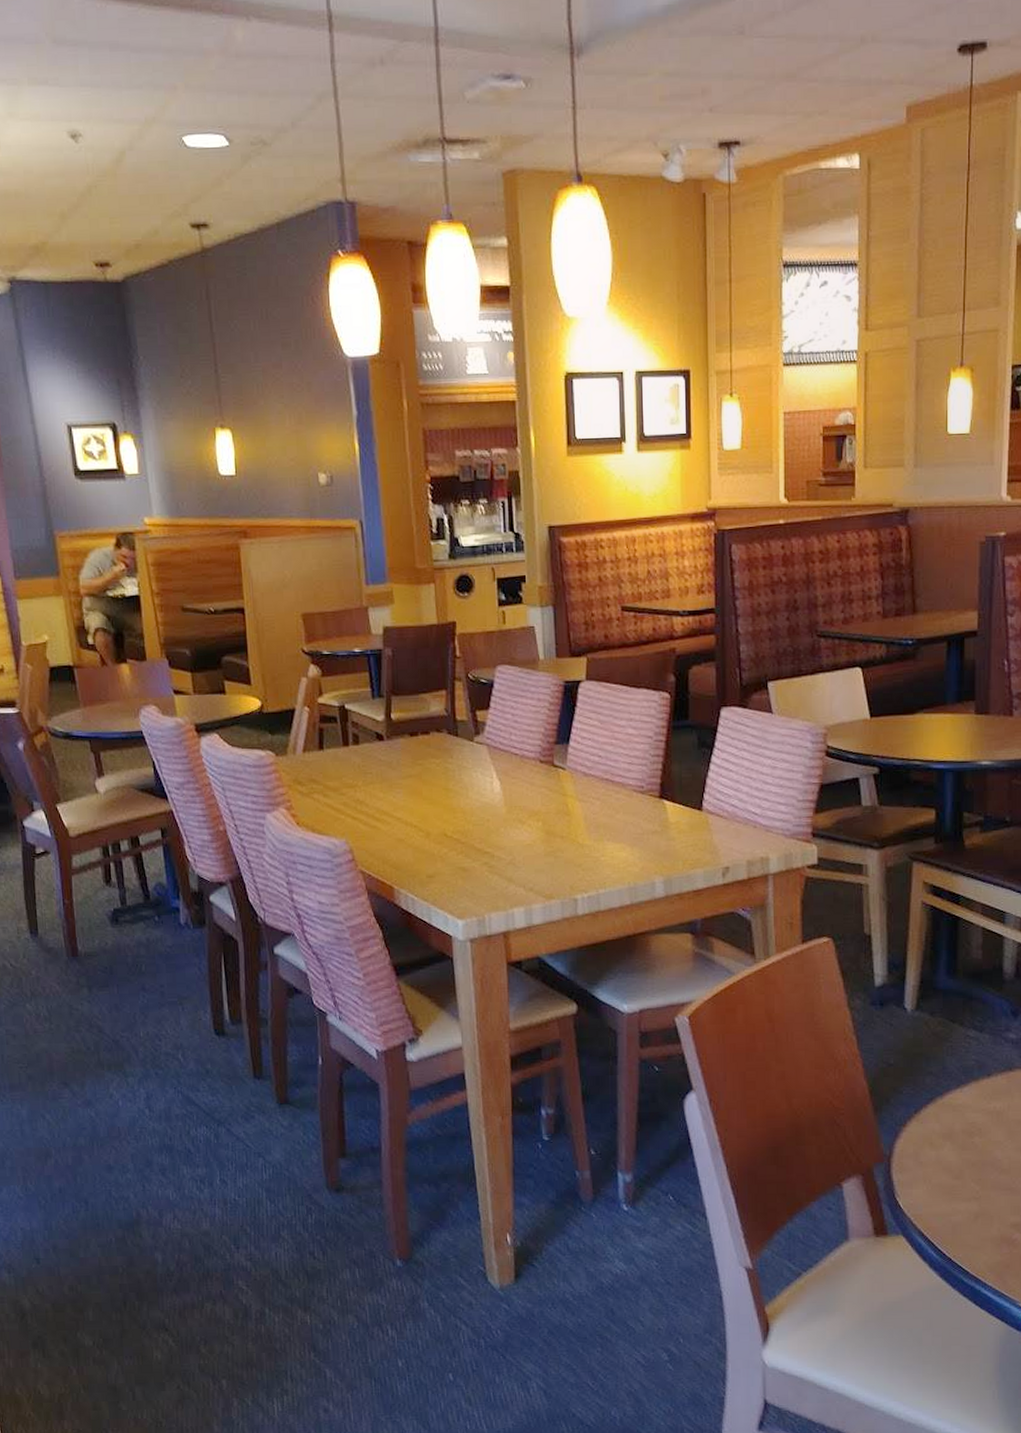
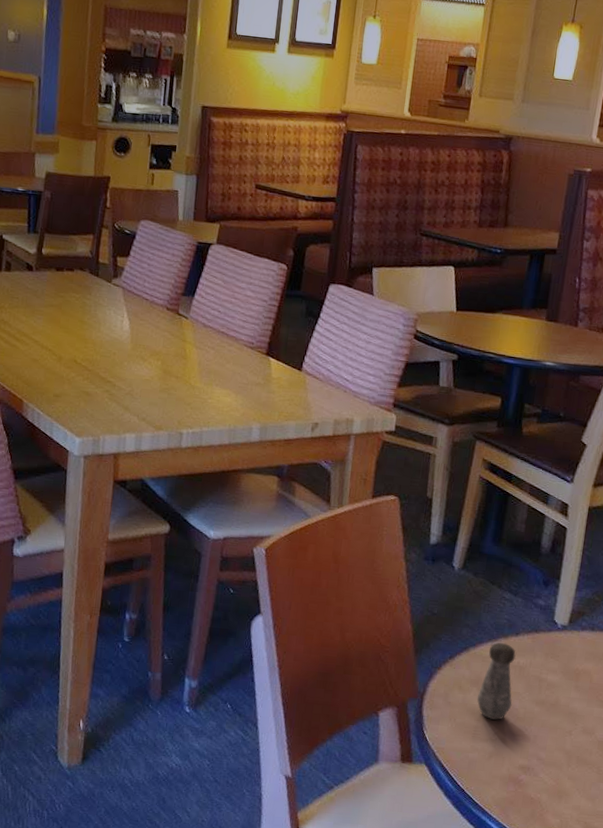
salt shaker: none [952,1087,994,1175] -> present [477,642,516,720]

